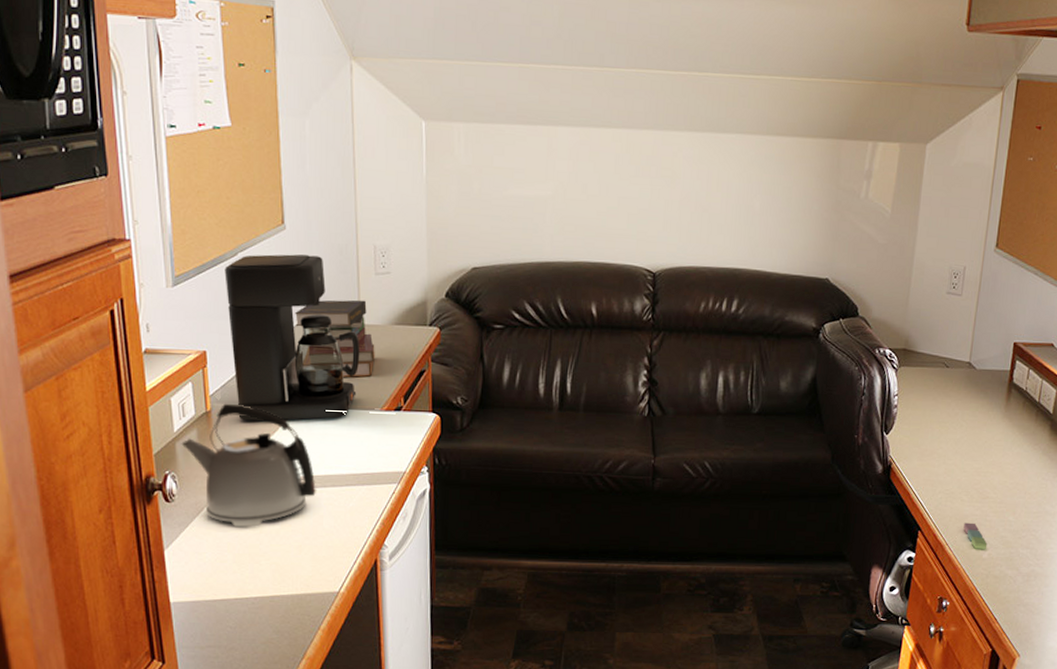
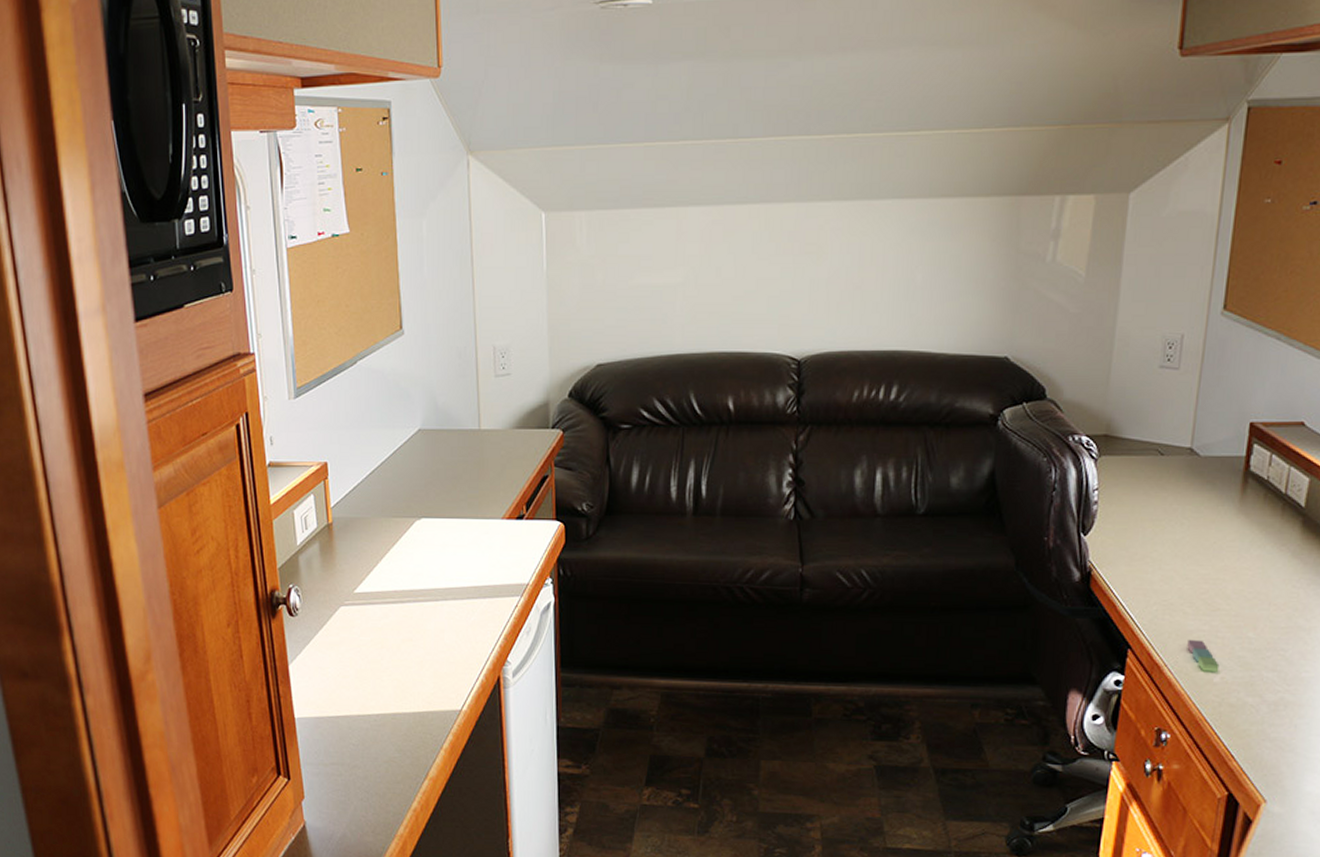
kettle: present [181,403,317,528] -> none [304,515,438,643]
coffee maker: present [224,254,360,421] -> none [344,360,481,533]
books: present [295,299,375,377] -> none [414,404,496,485]

